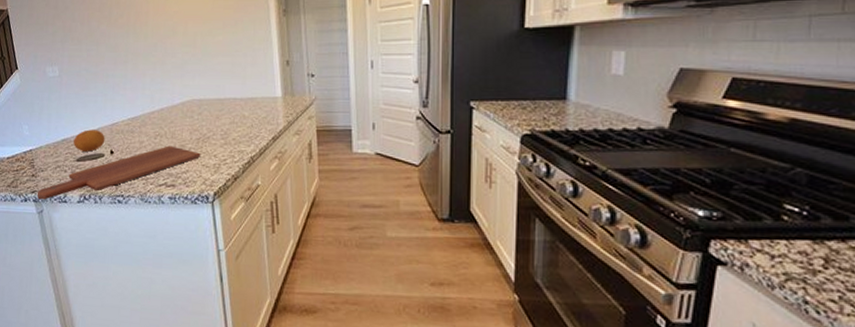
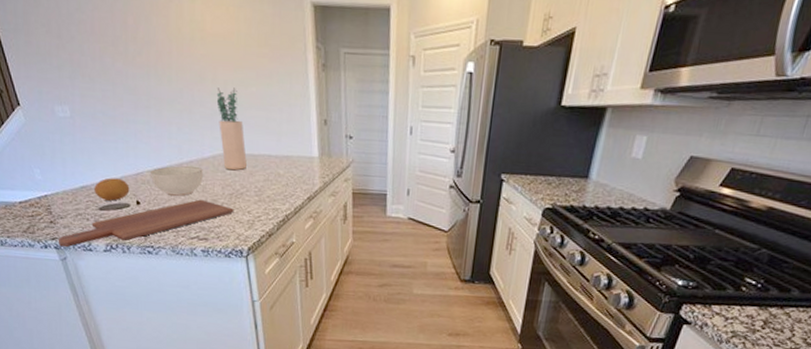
bowl: none [124,114,173,143] -> present [149,166,203,196]
vase: none [186,38,213,115] -> present [216,87,247,171]

